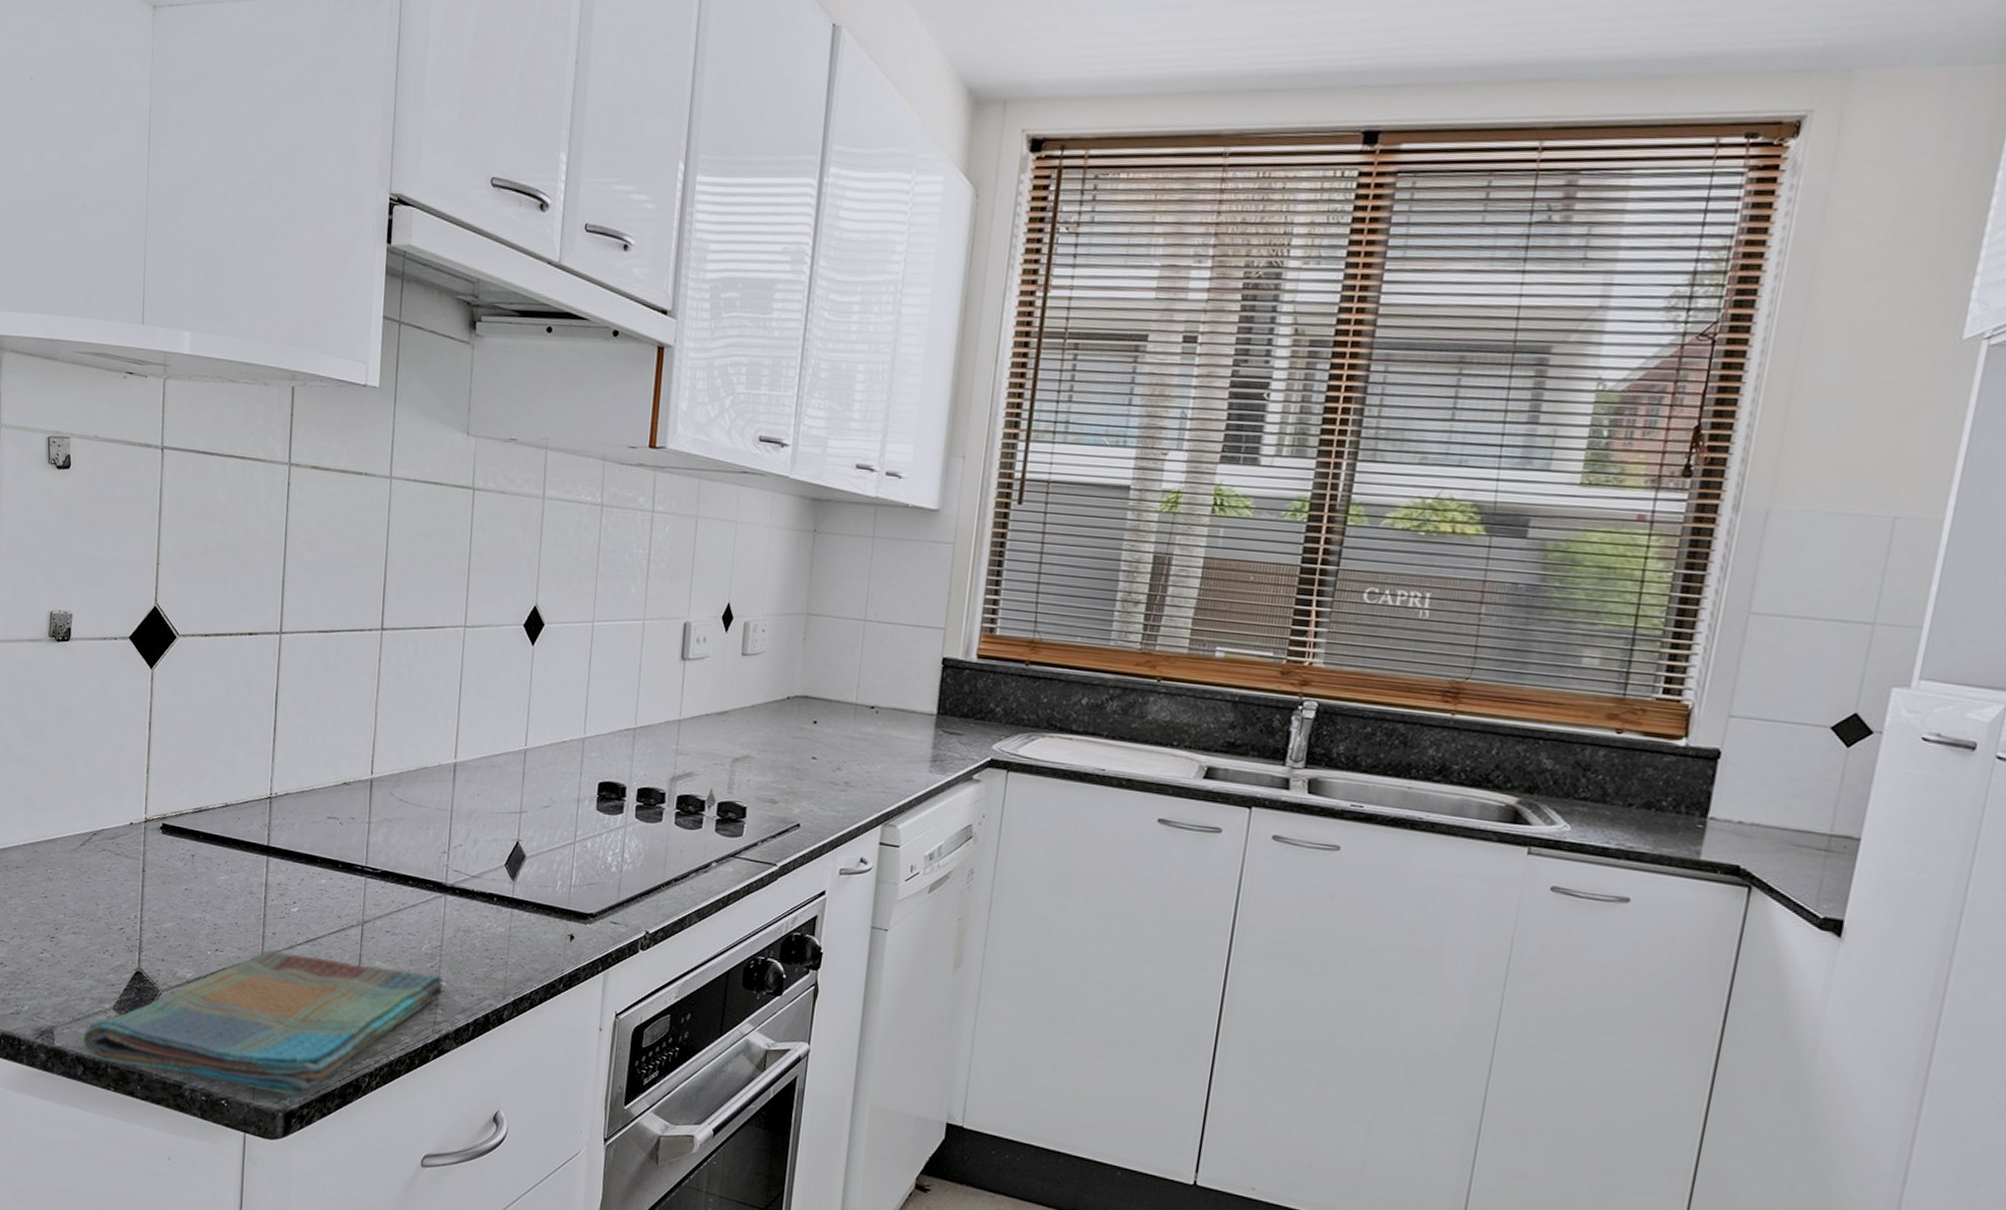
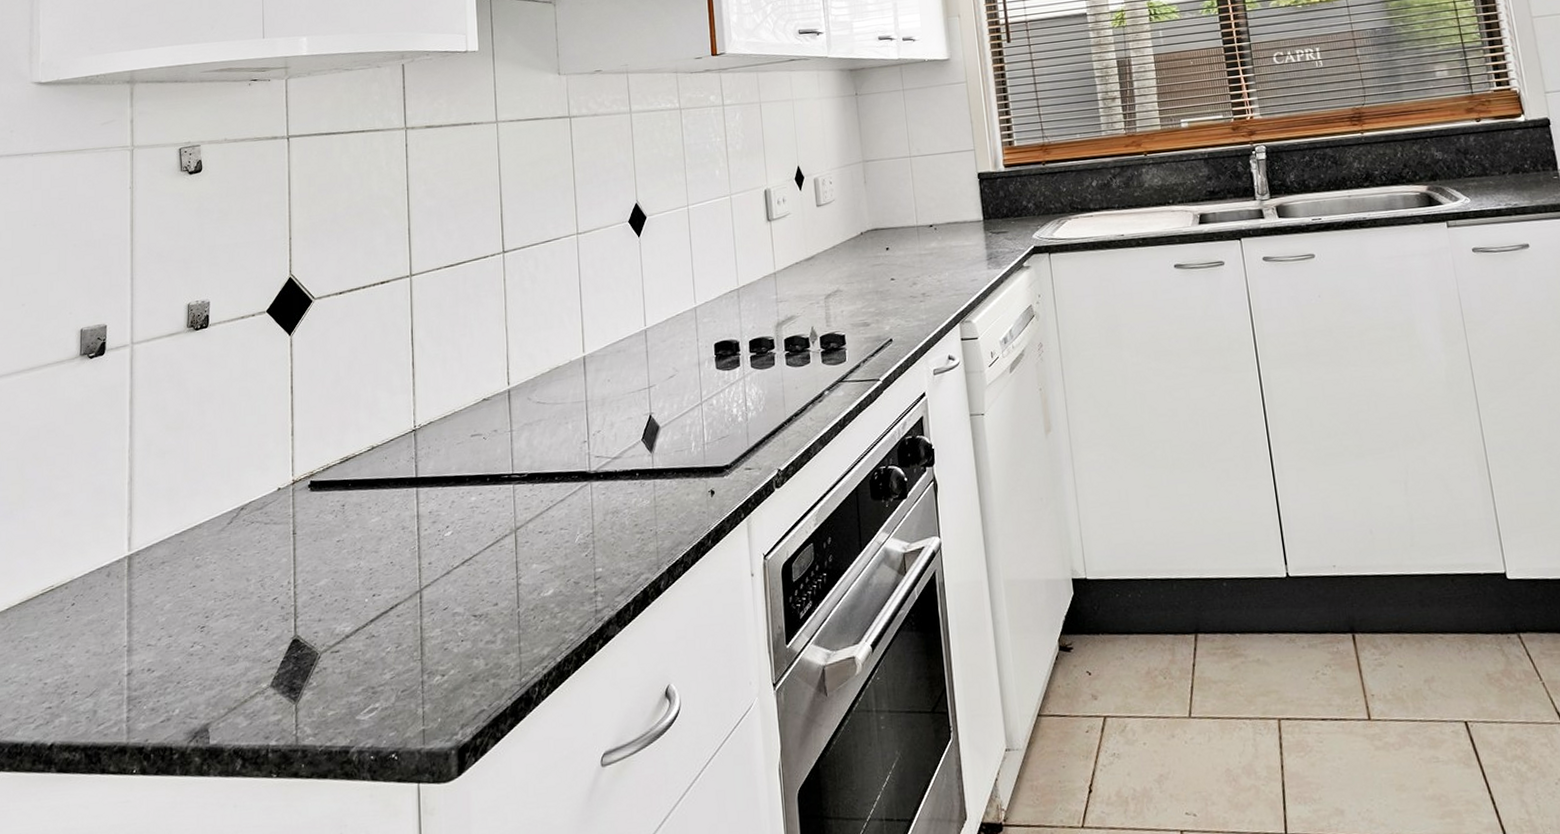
dish towel: present [82,949,443,1097] -> none [239,562,600,748]

